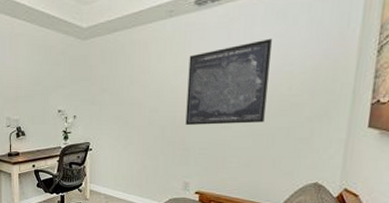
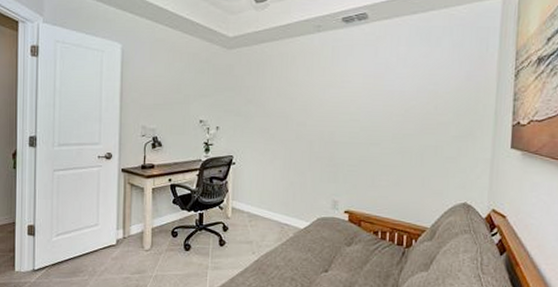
wall art: present [185,38,272,126] -> none [334,58,417,142]

